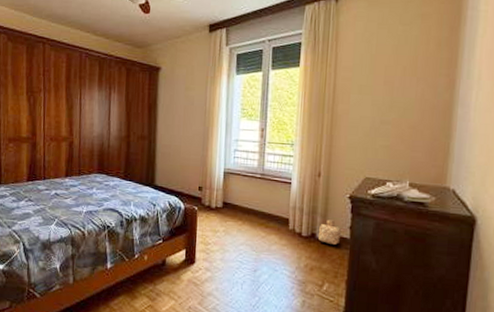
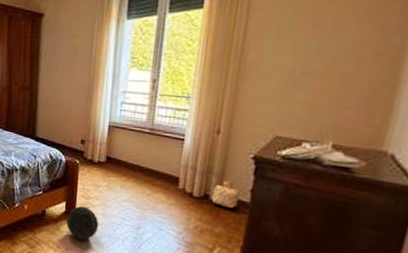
ball: none [186,252,218,288] -> present [66,205,99,240]

